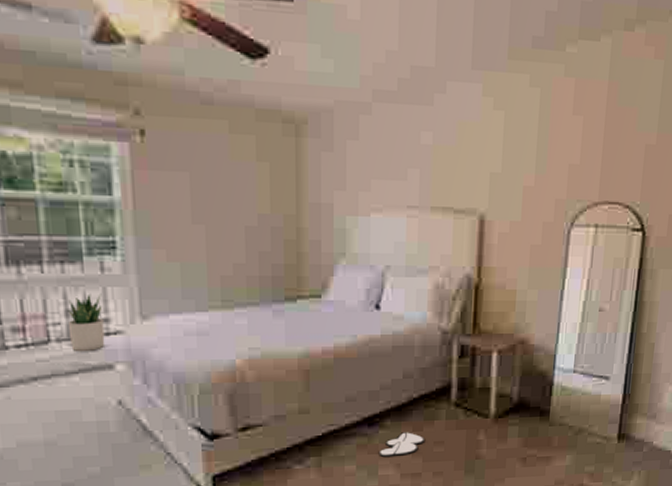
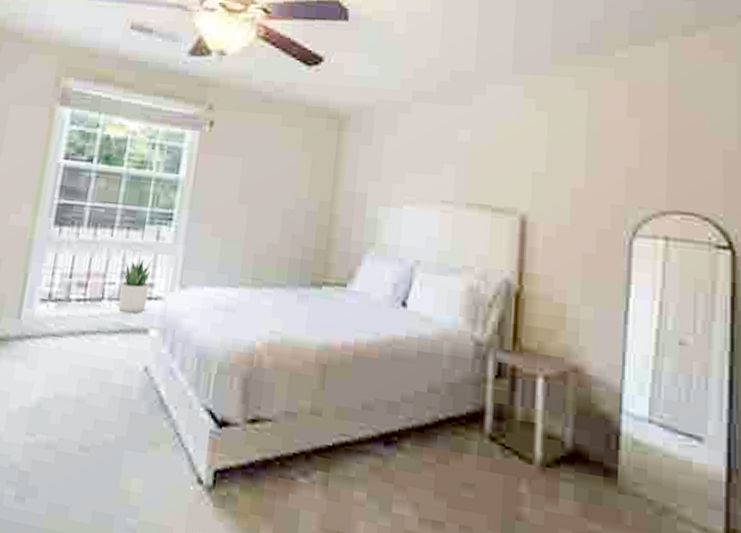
slippers: present [379,432,424,457] -> none [394,461,450,494]

